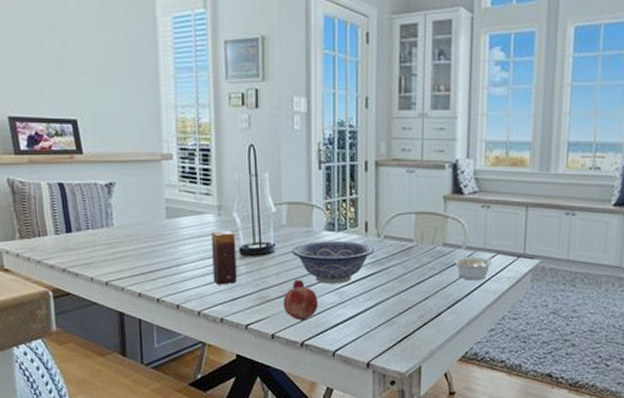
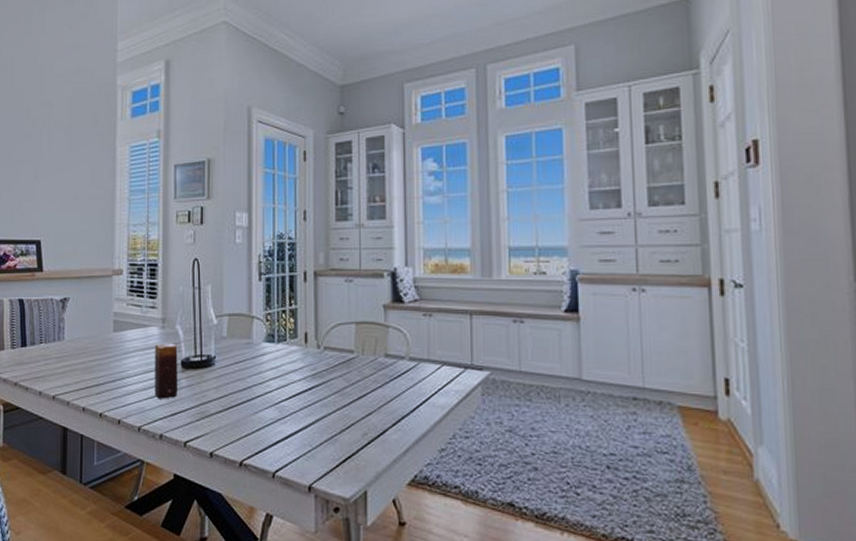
fruit: present [283,279,318,321] -> none [222,393,257,438]
decorative bowl: present [292,240,374,284] -> none [232,352,314,398]
legume: present [453,255,496,281] -> none [396,366,442,394]

